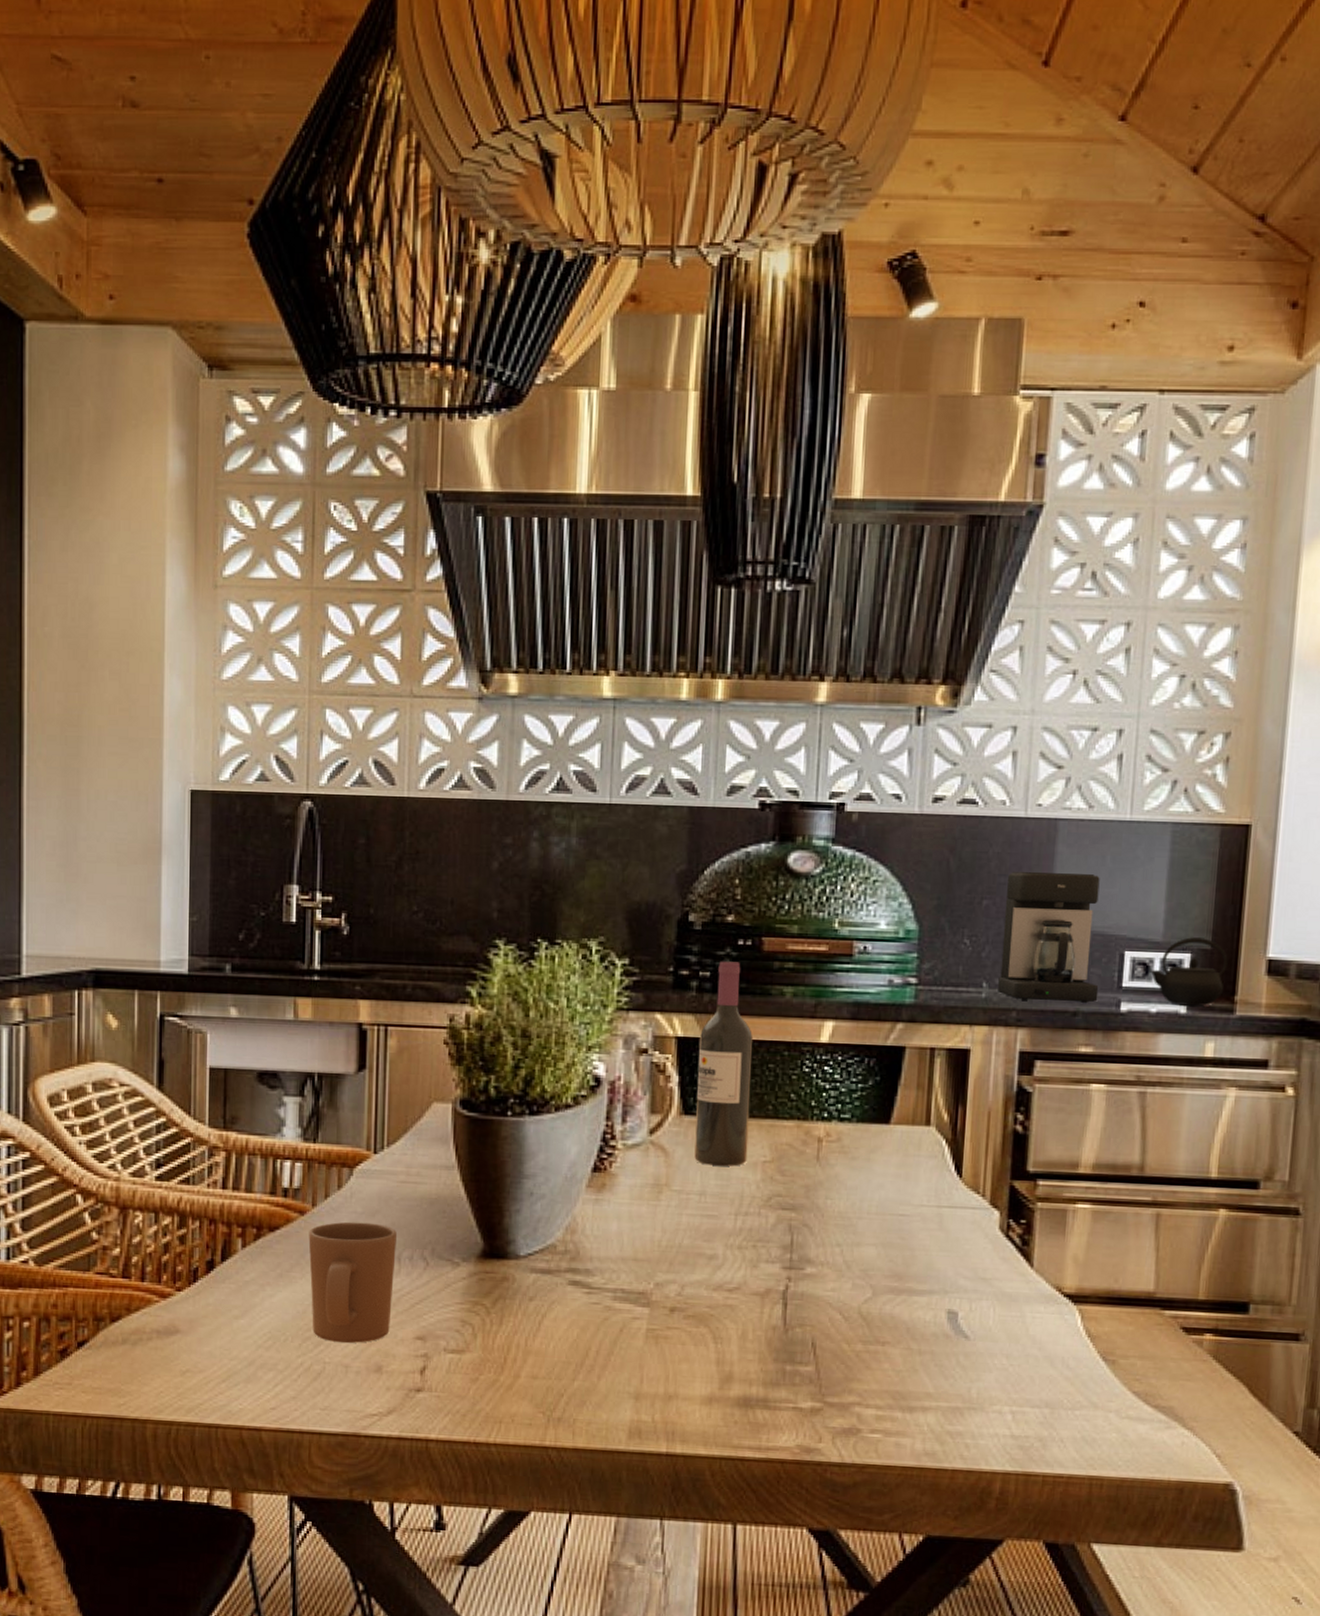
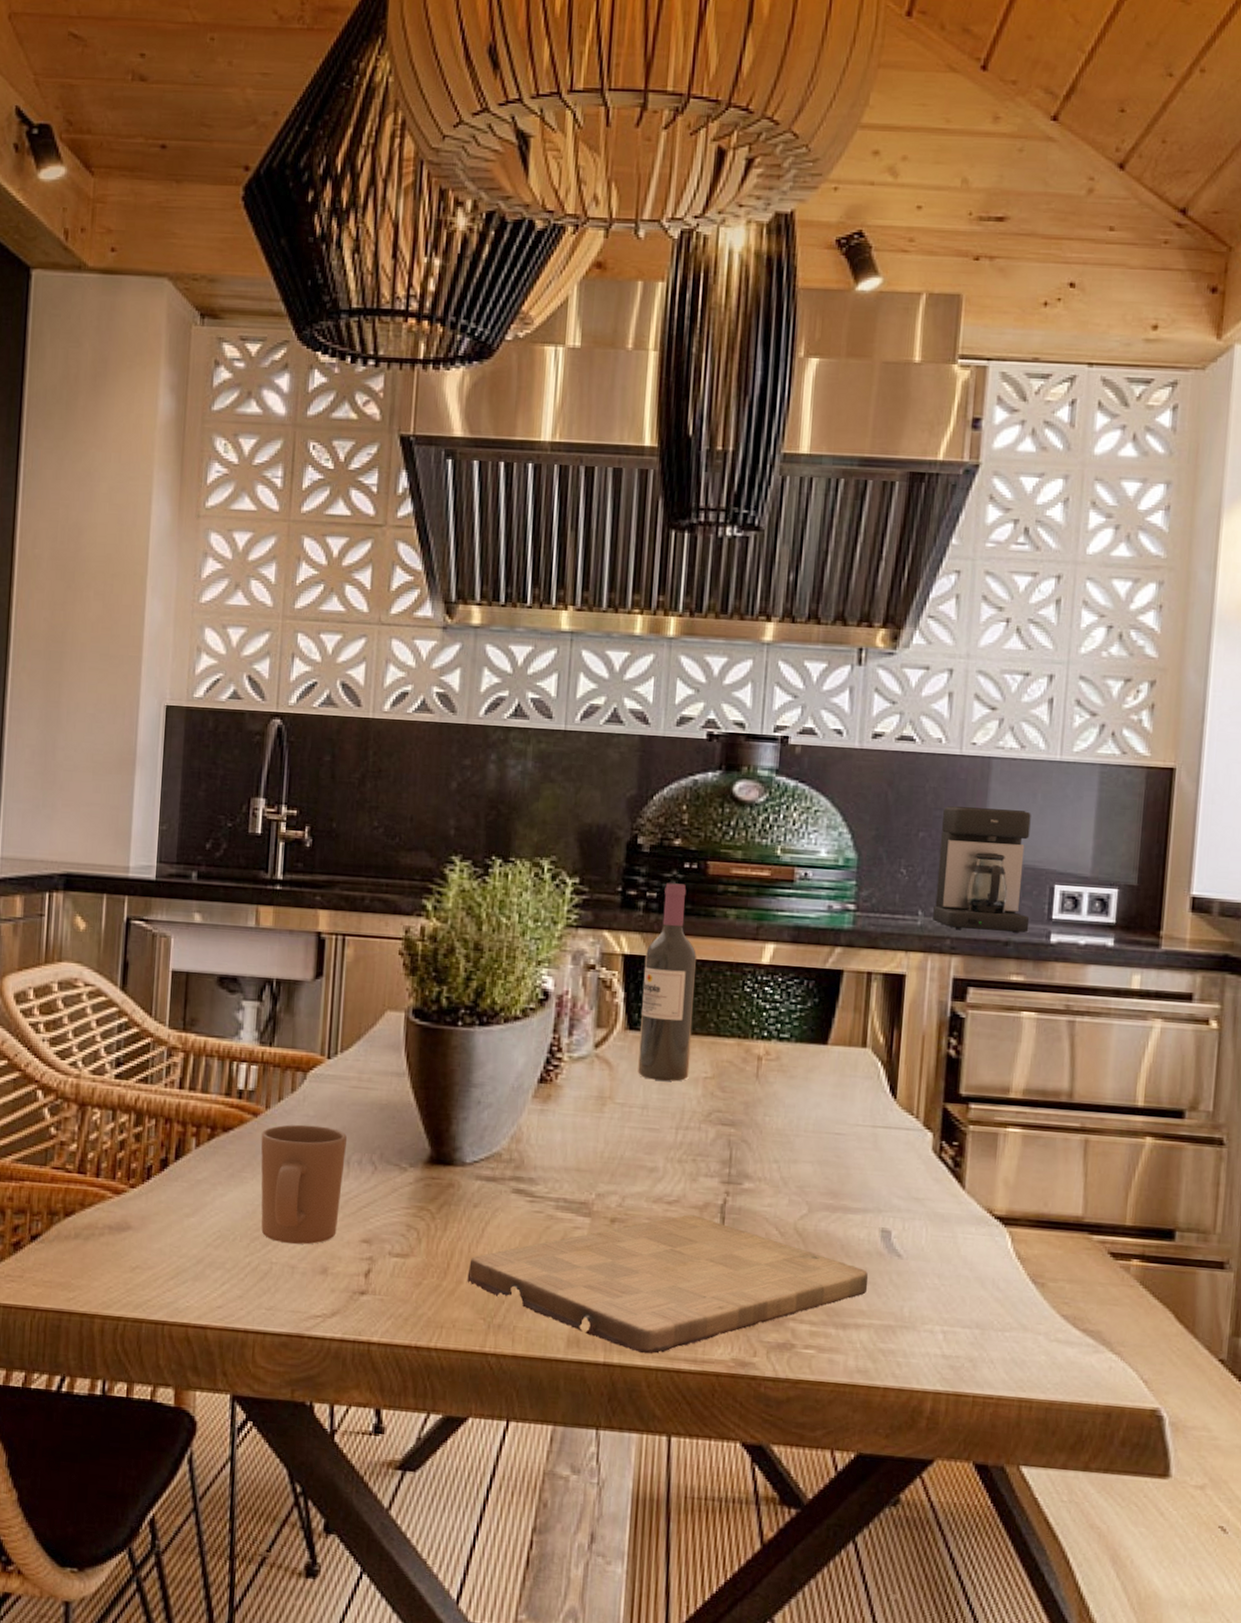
cutting board: none [525,1302,935,1443] -> present [467,1215,868,1354]
kettle: present [1150,937,1228,1006] -> none [1079,873,1154,940]

